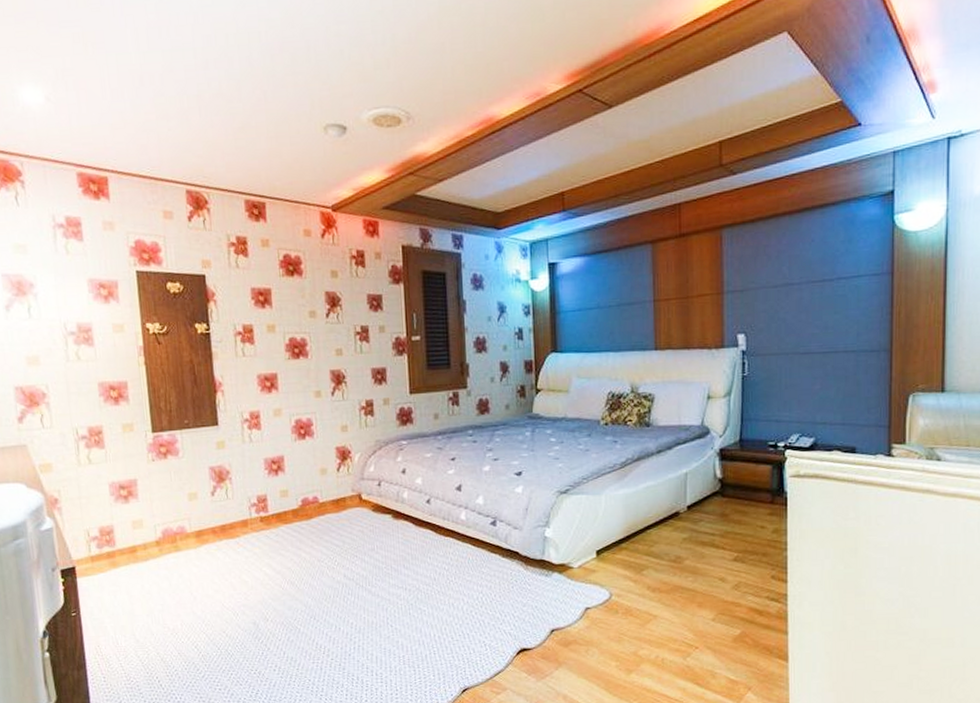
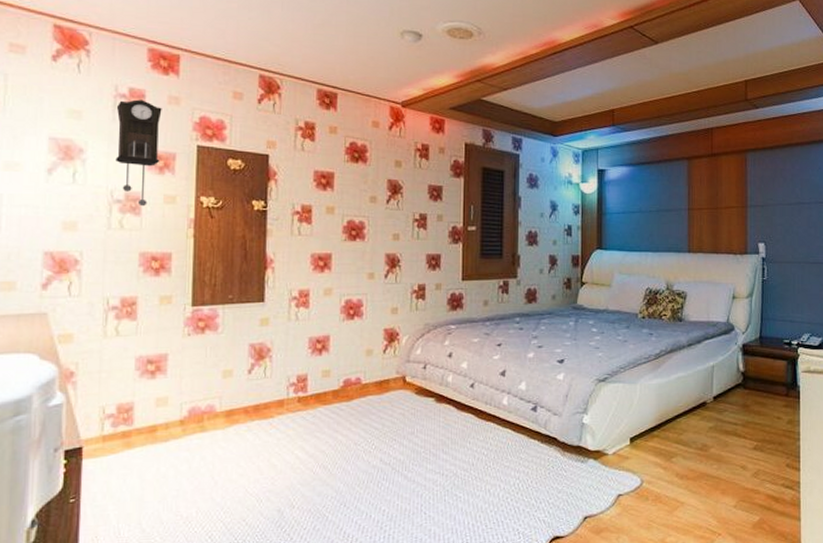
pendulum clock: none [56,228,104,337] -> present [115,99,162,207]

